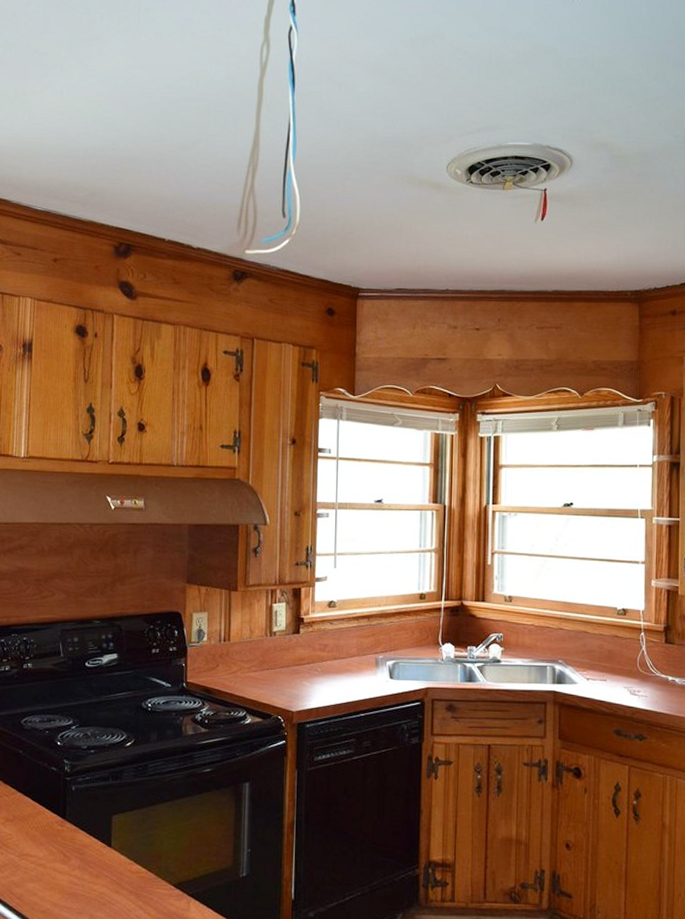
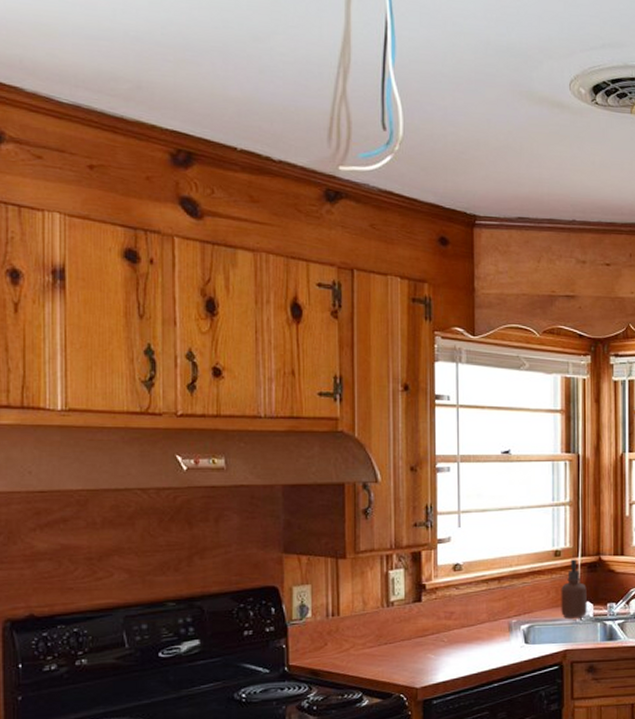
soap dispenser: none [424,603,449,659] -> present [561,559,587,619]

